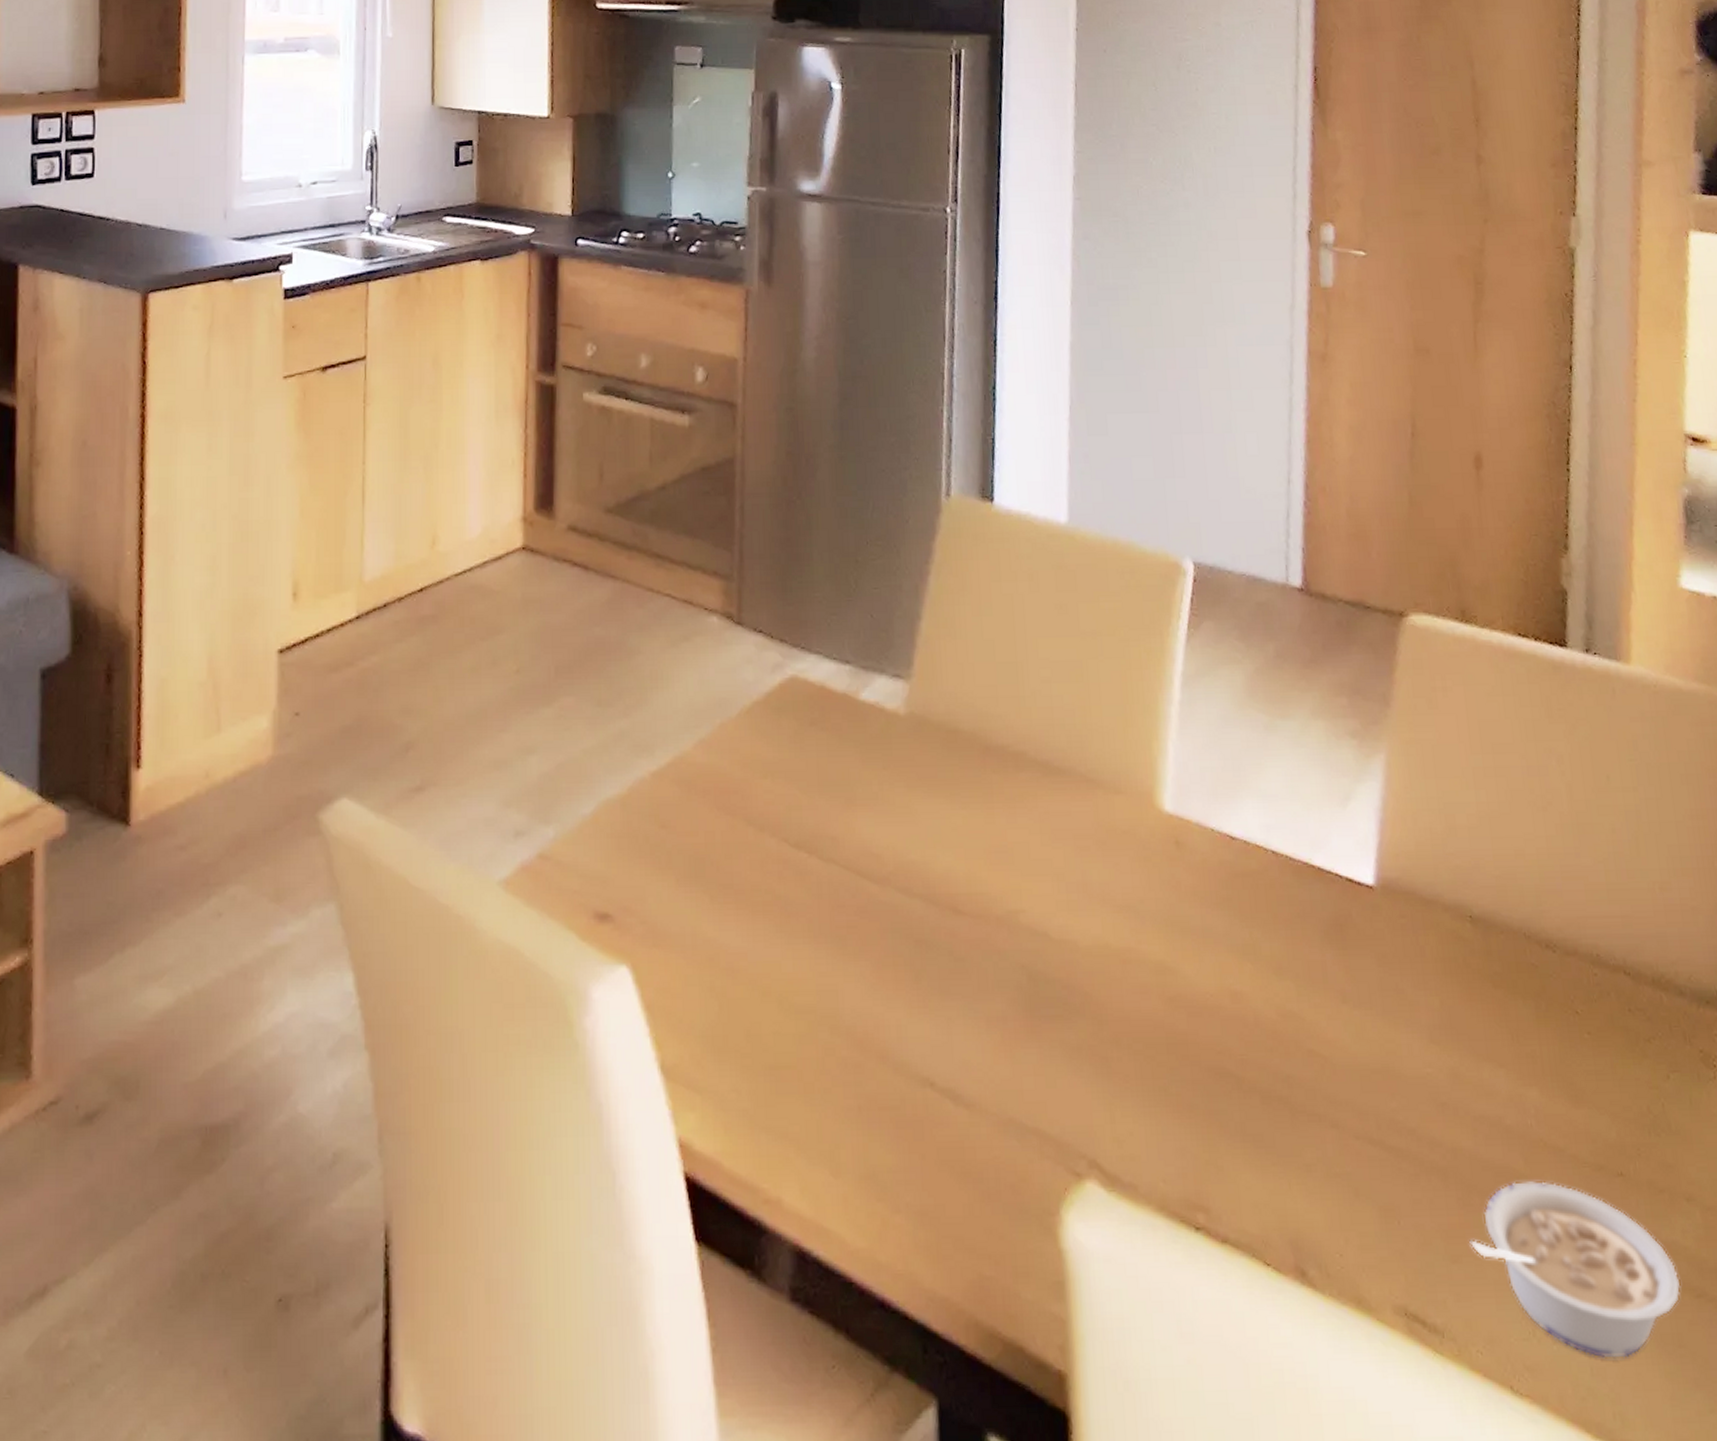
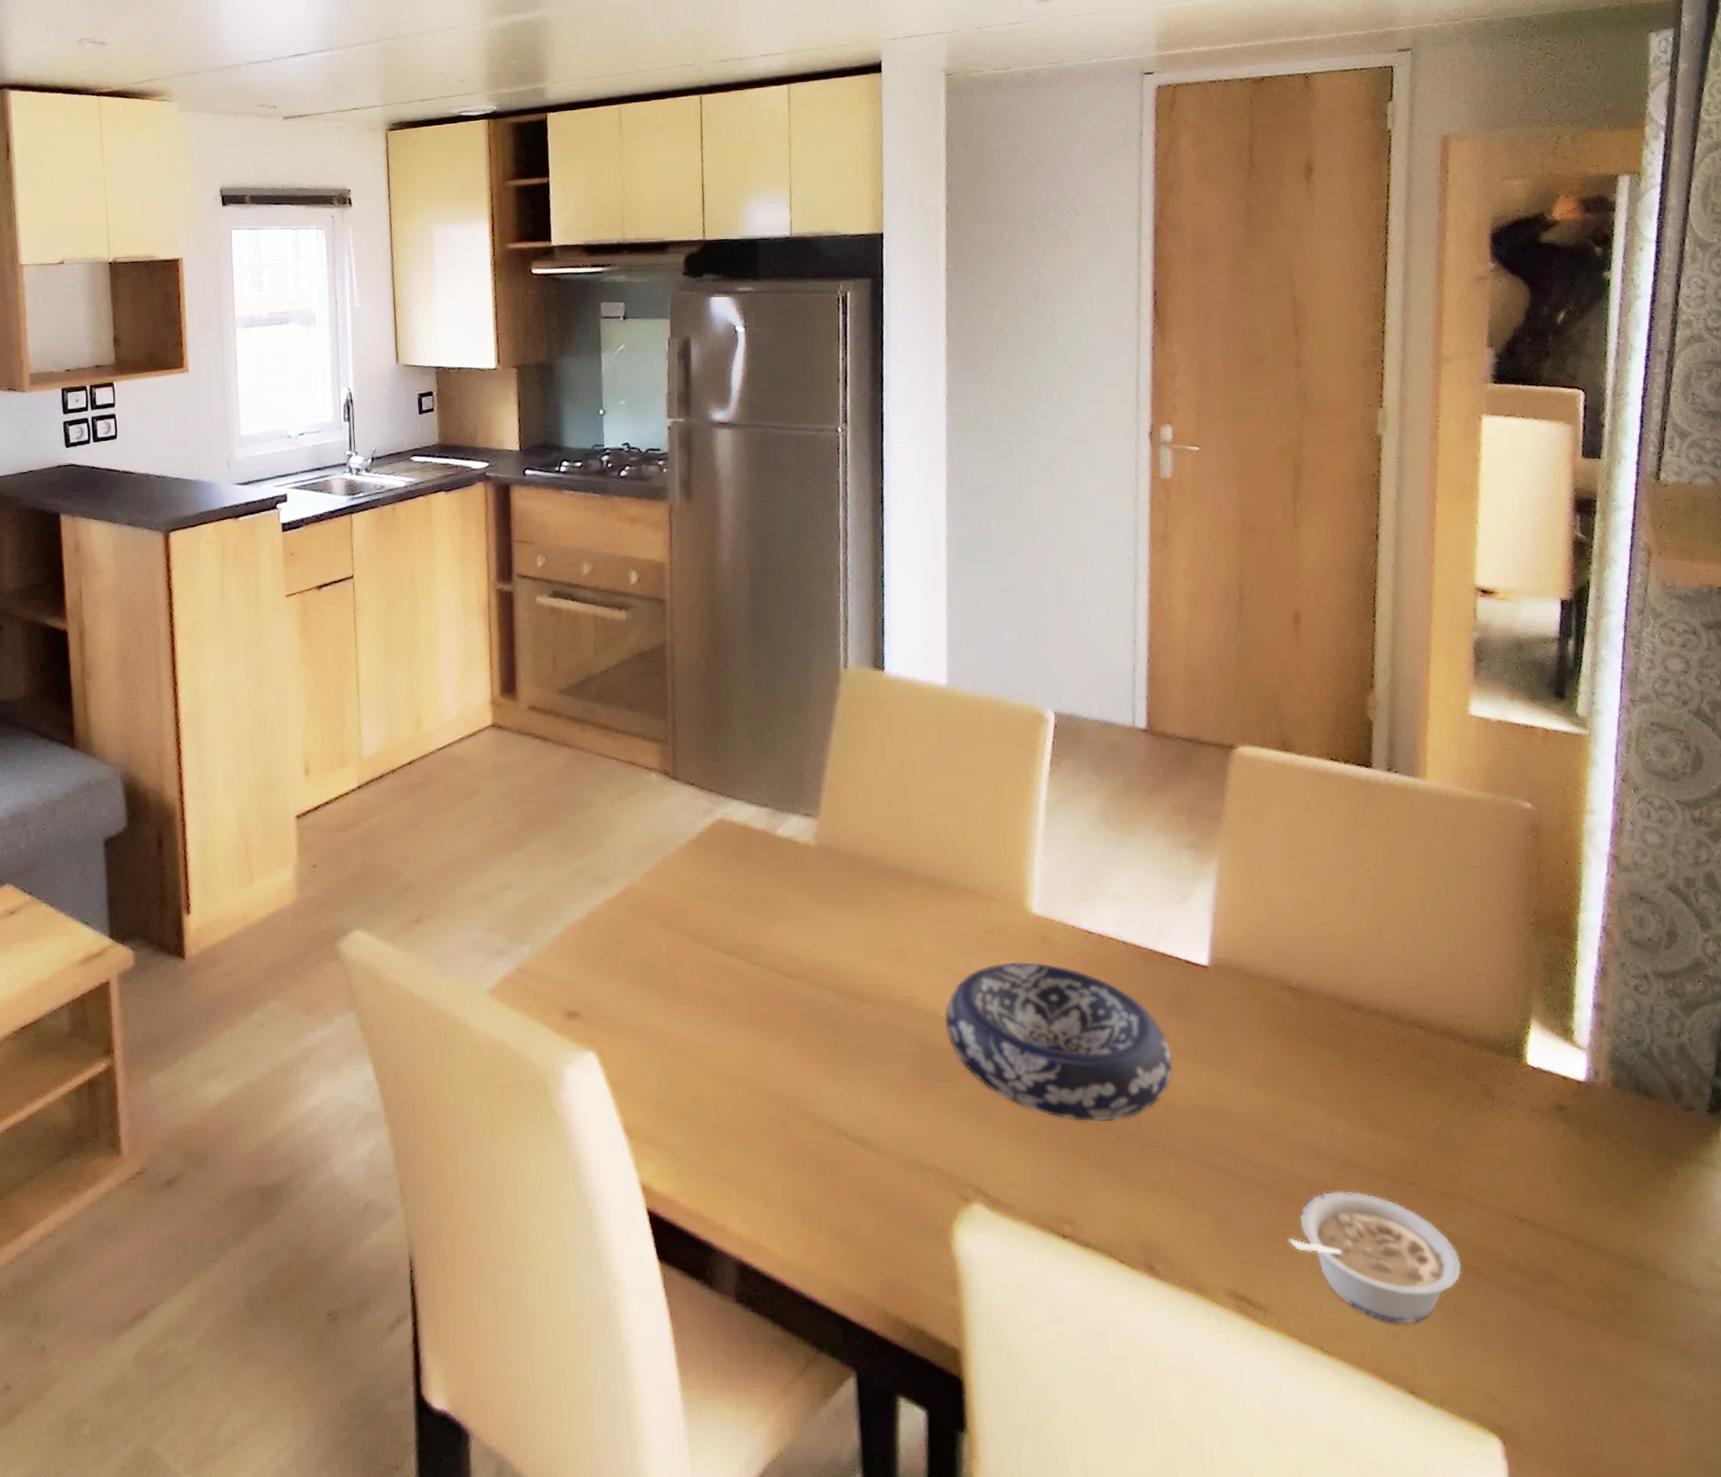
decorative bowl: none [1056,871,1331,1080] -> present [945,961,1173,1122]

